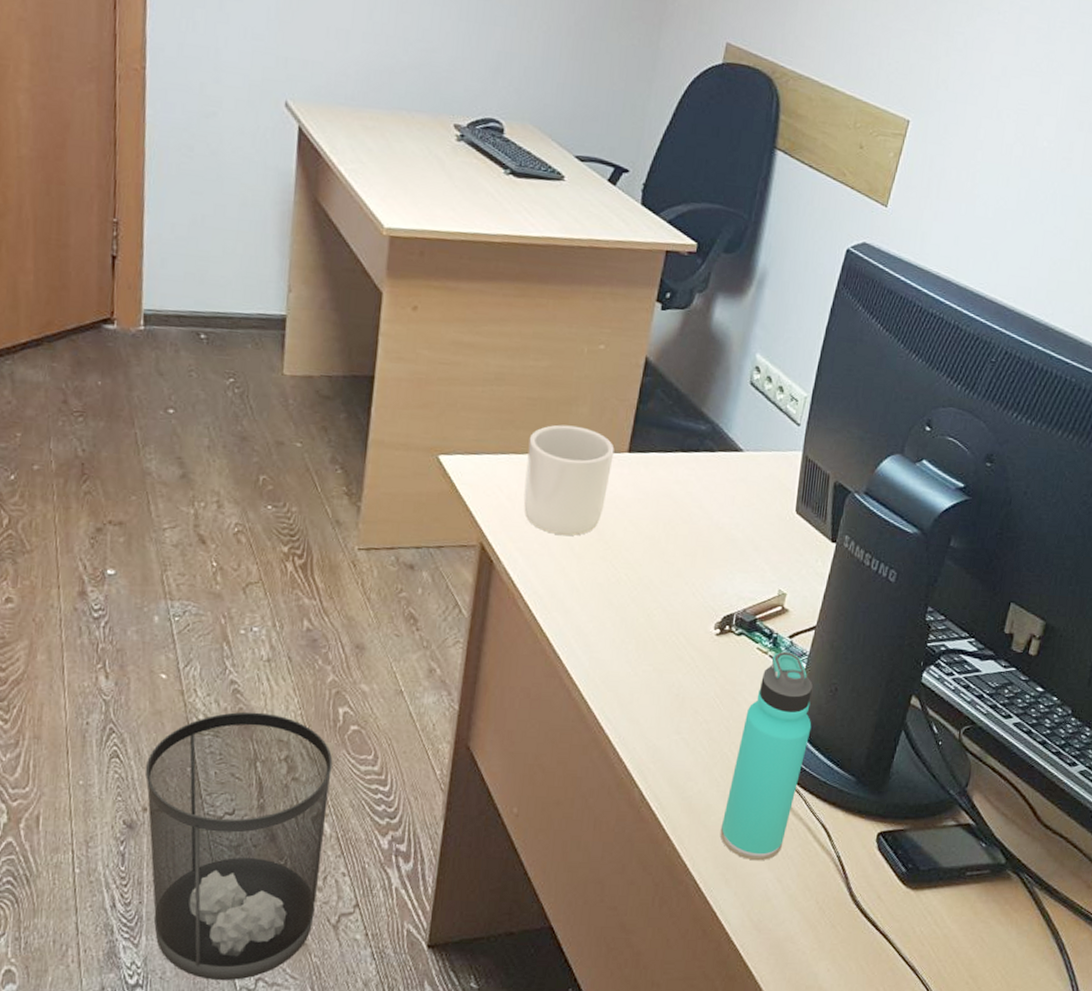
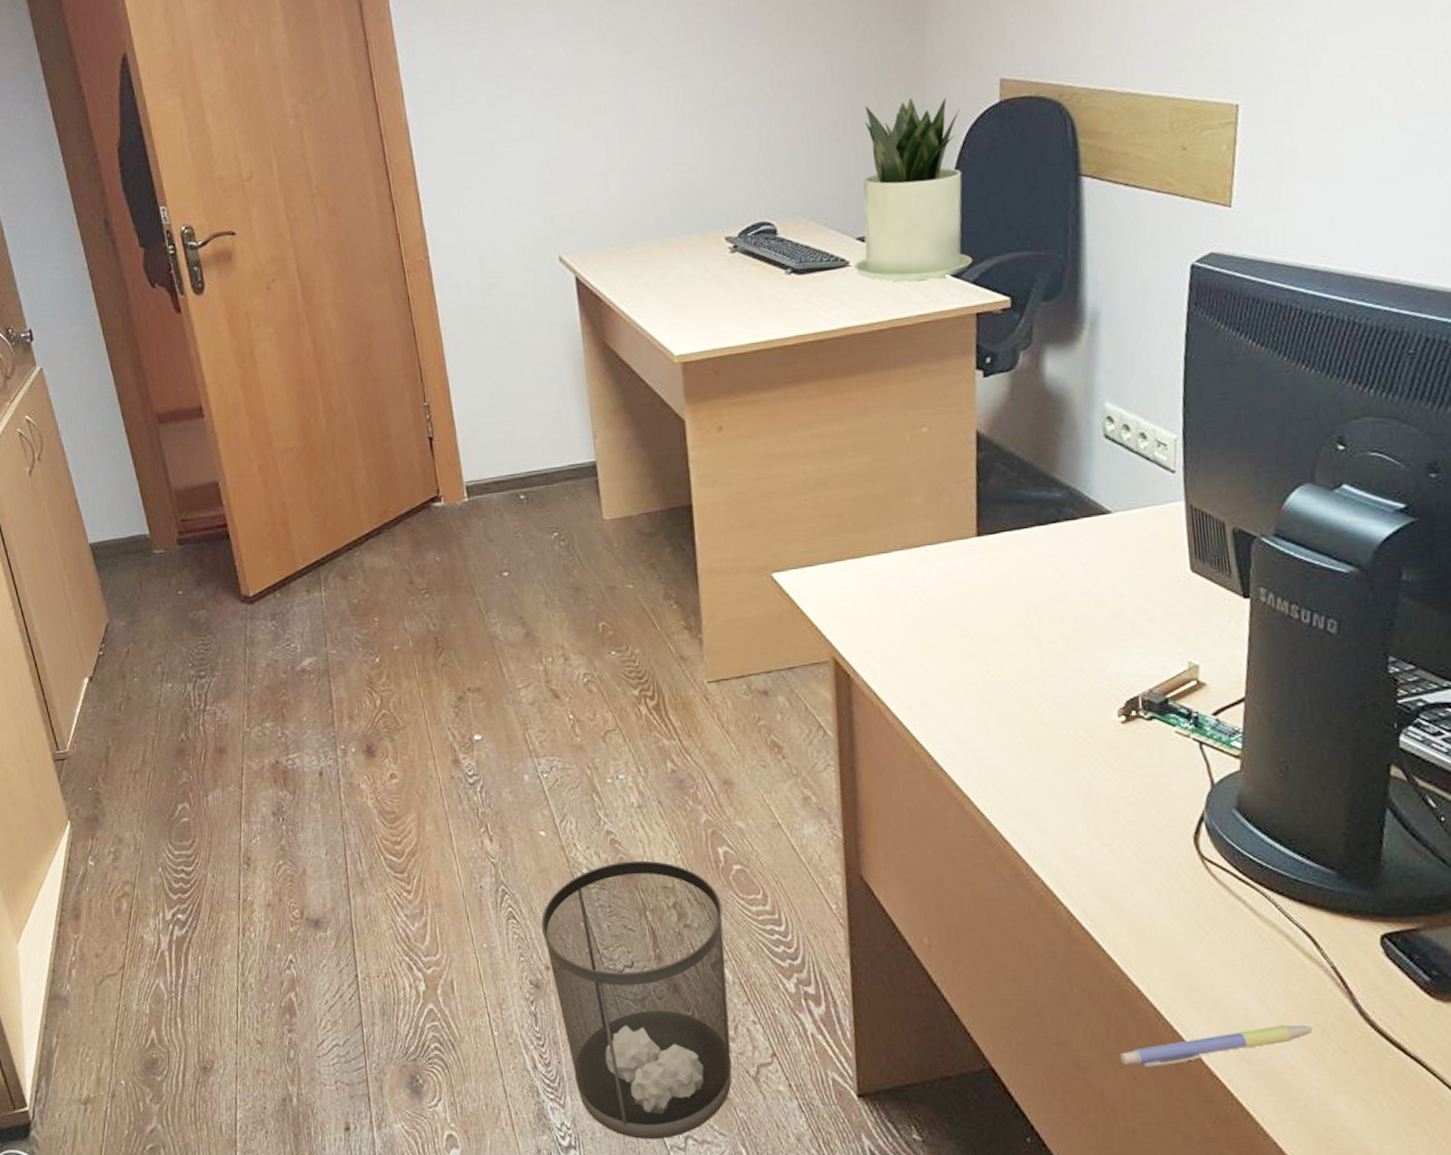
mug: present [523,424,615,536] -> none [864,518,962,638]
planter: none [568,35,689,212] -> present [854,98,973,282]
pen: none [659,901,813,931] -> present [1120,1024,1313,1067]
thermos bottle: present [720,652,813,861] -> none [1173,732,1265,979]

